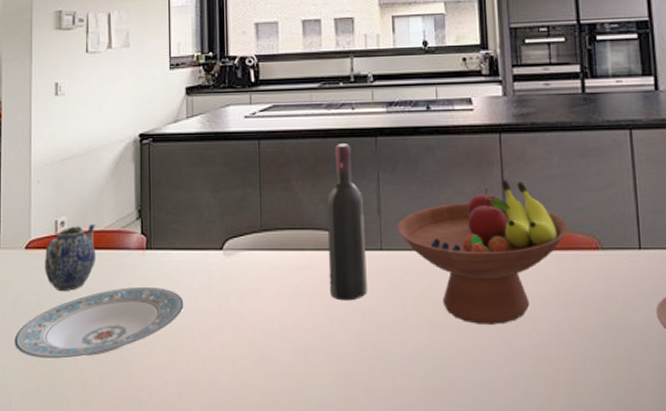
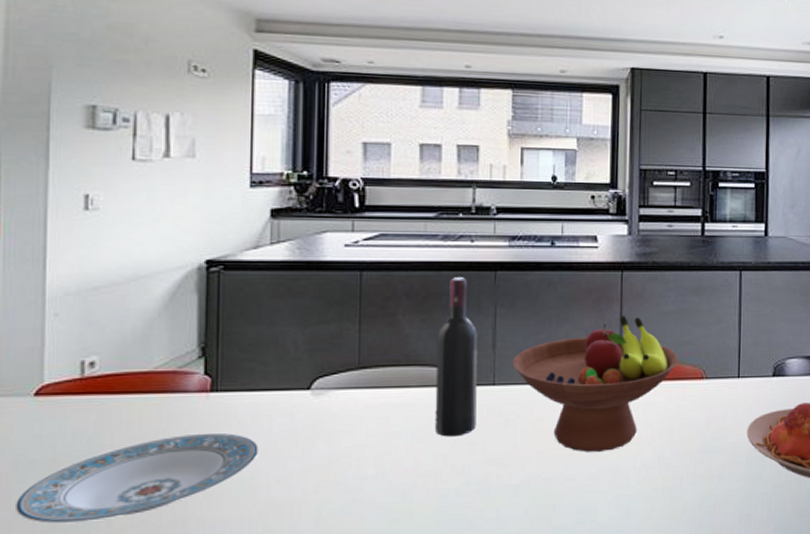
teapot: present [44,223,96,292] -> none [63,363,142,445]

